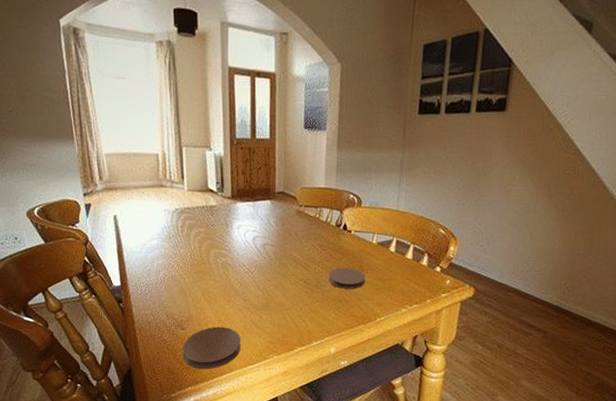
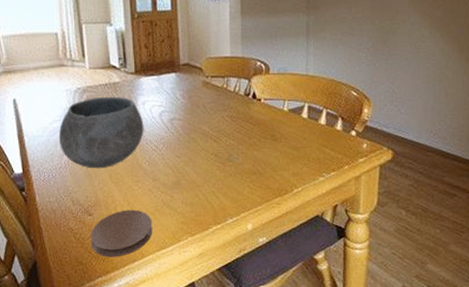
bowl: none [156,218,238,287] -> present [58,96,144,169]
coaster: present [328,268,365,289] -> none [240,138,279,160]

